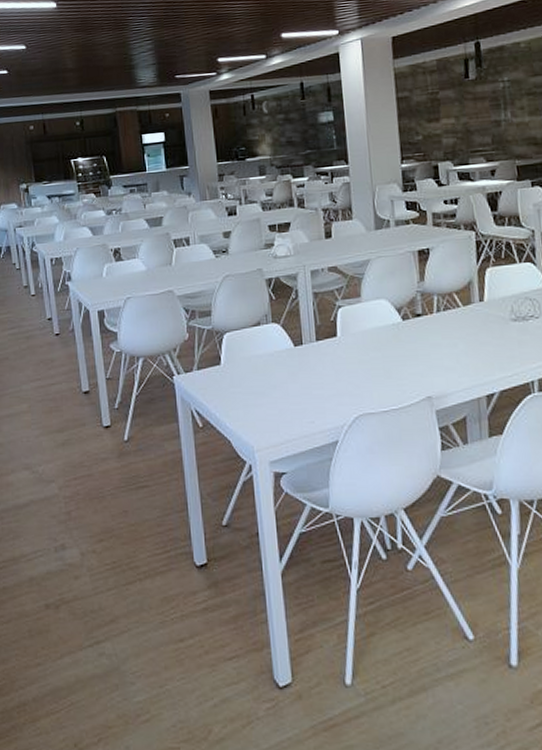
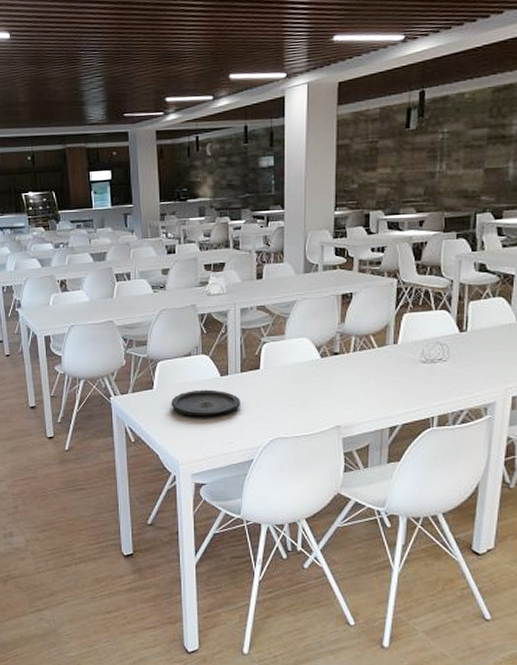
plate: none [241,362,319,393] -> present [171,389,240,415]

